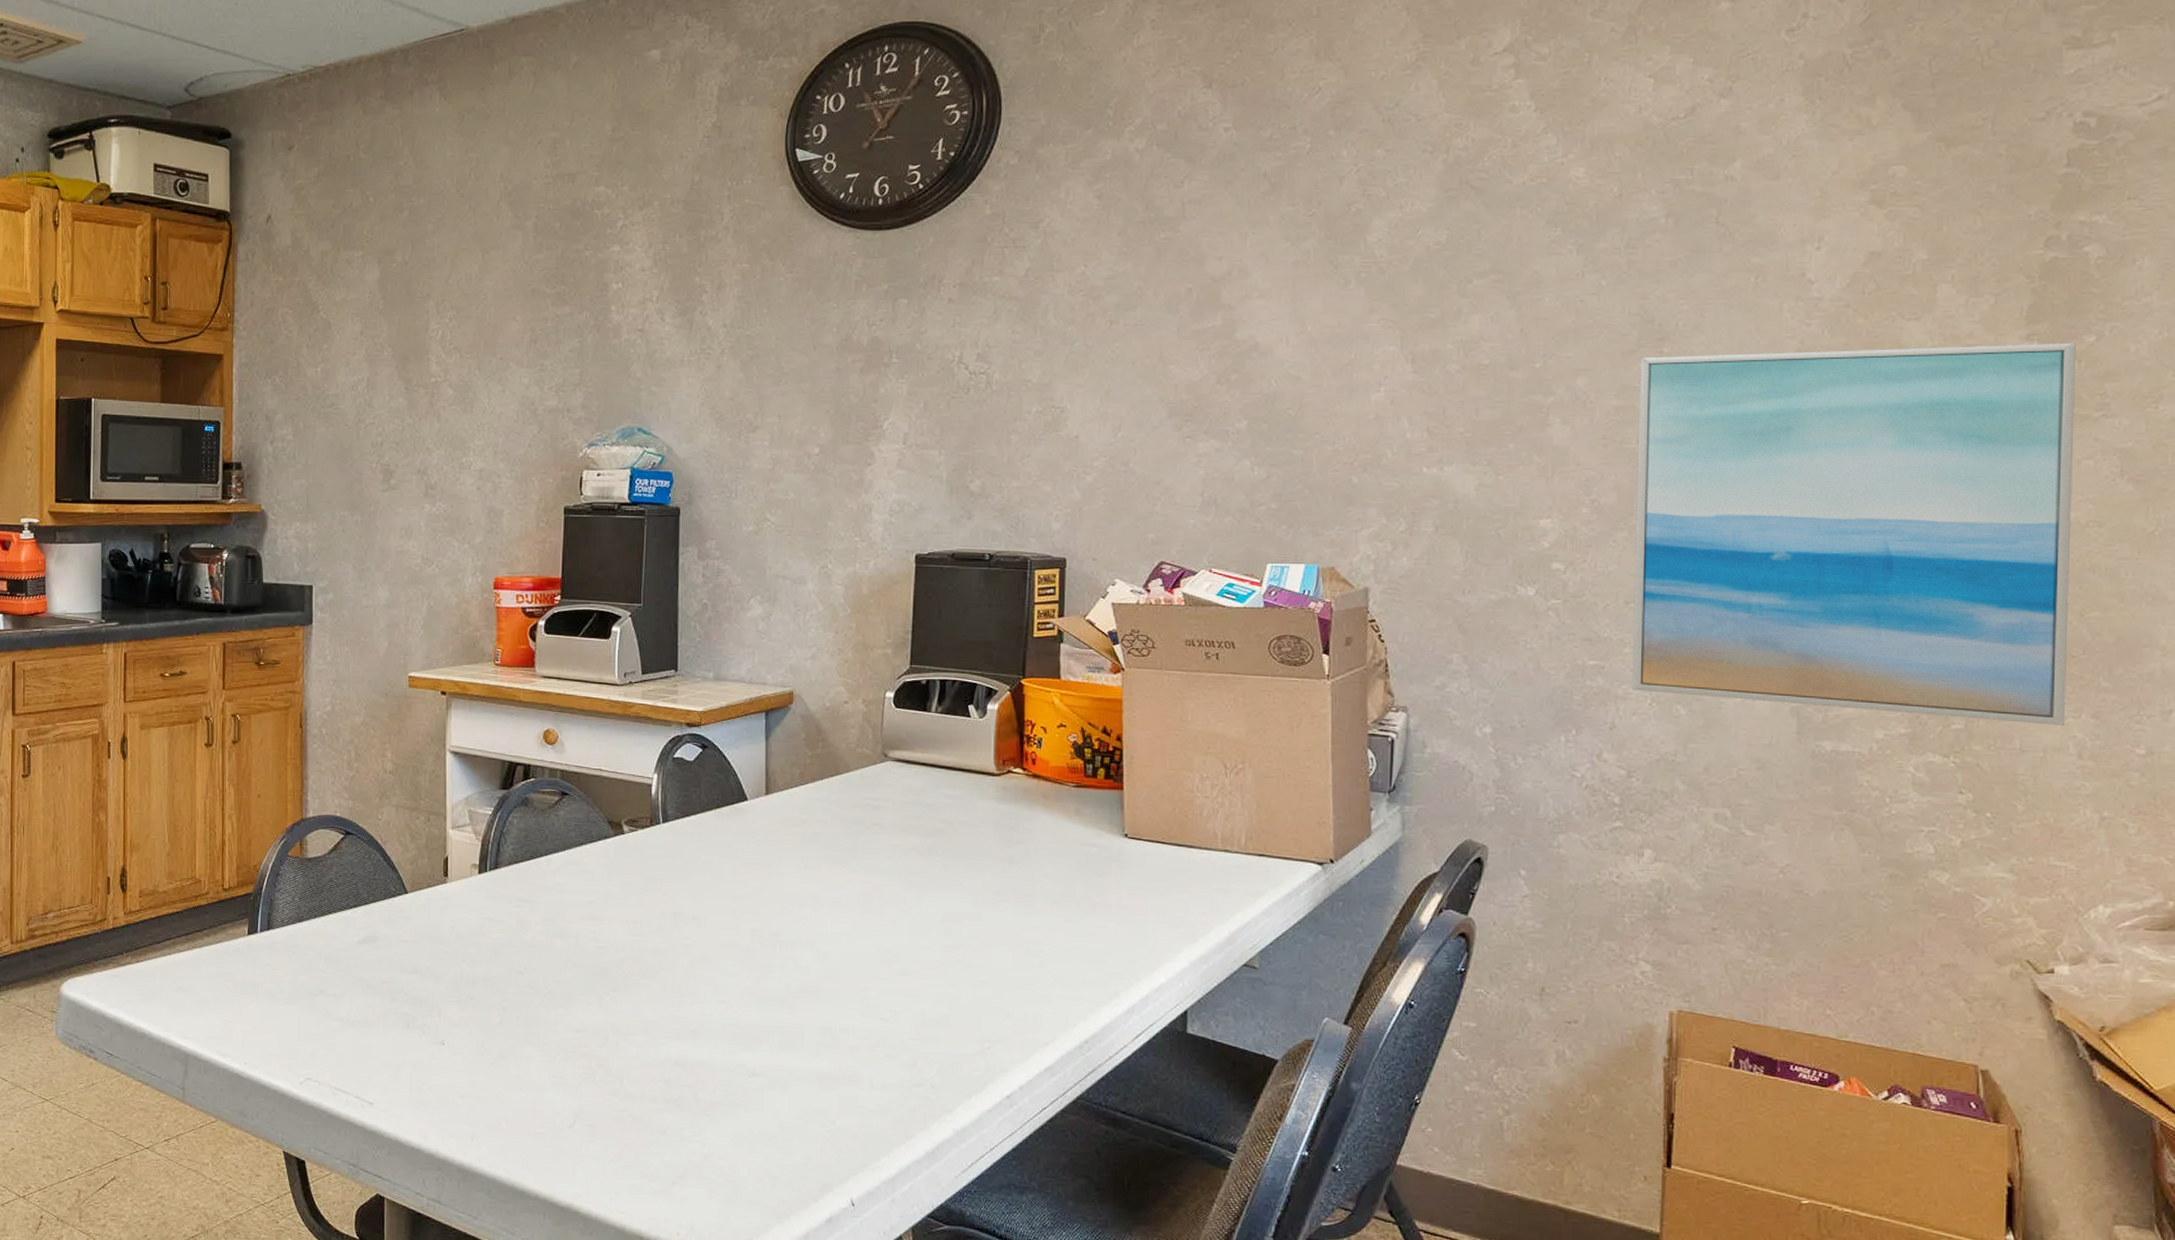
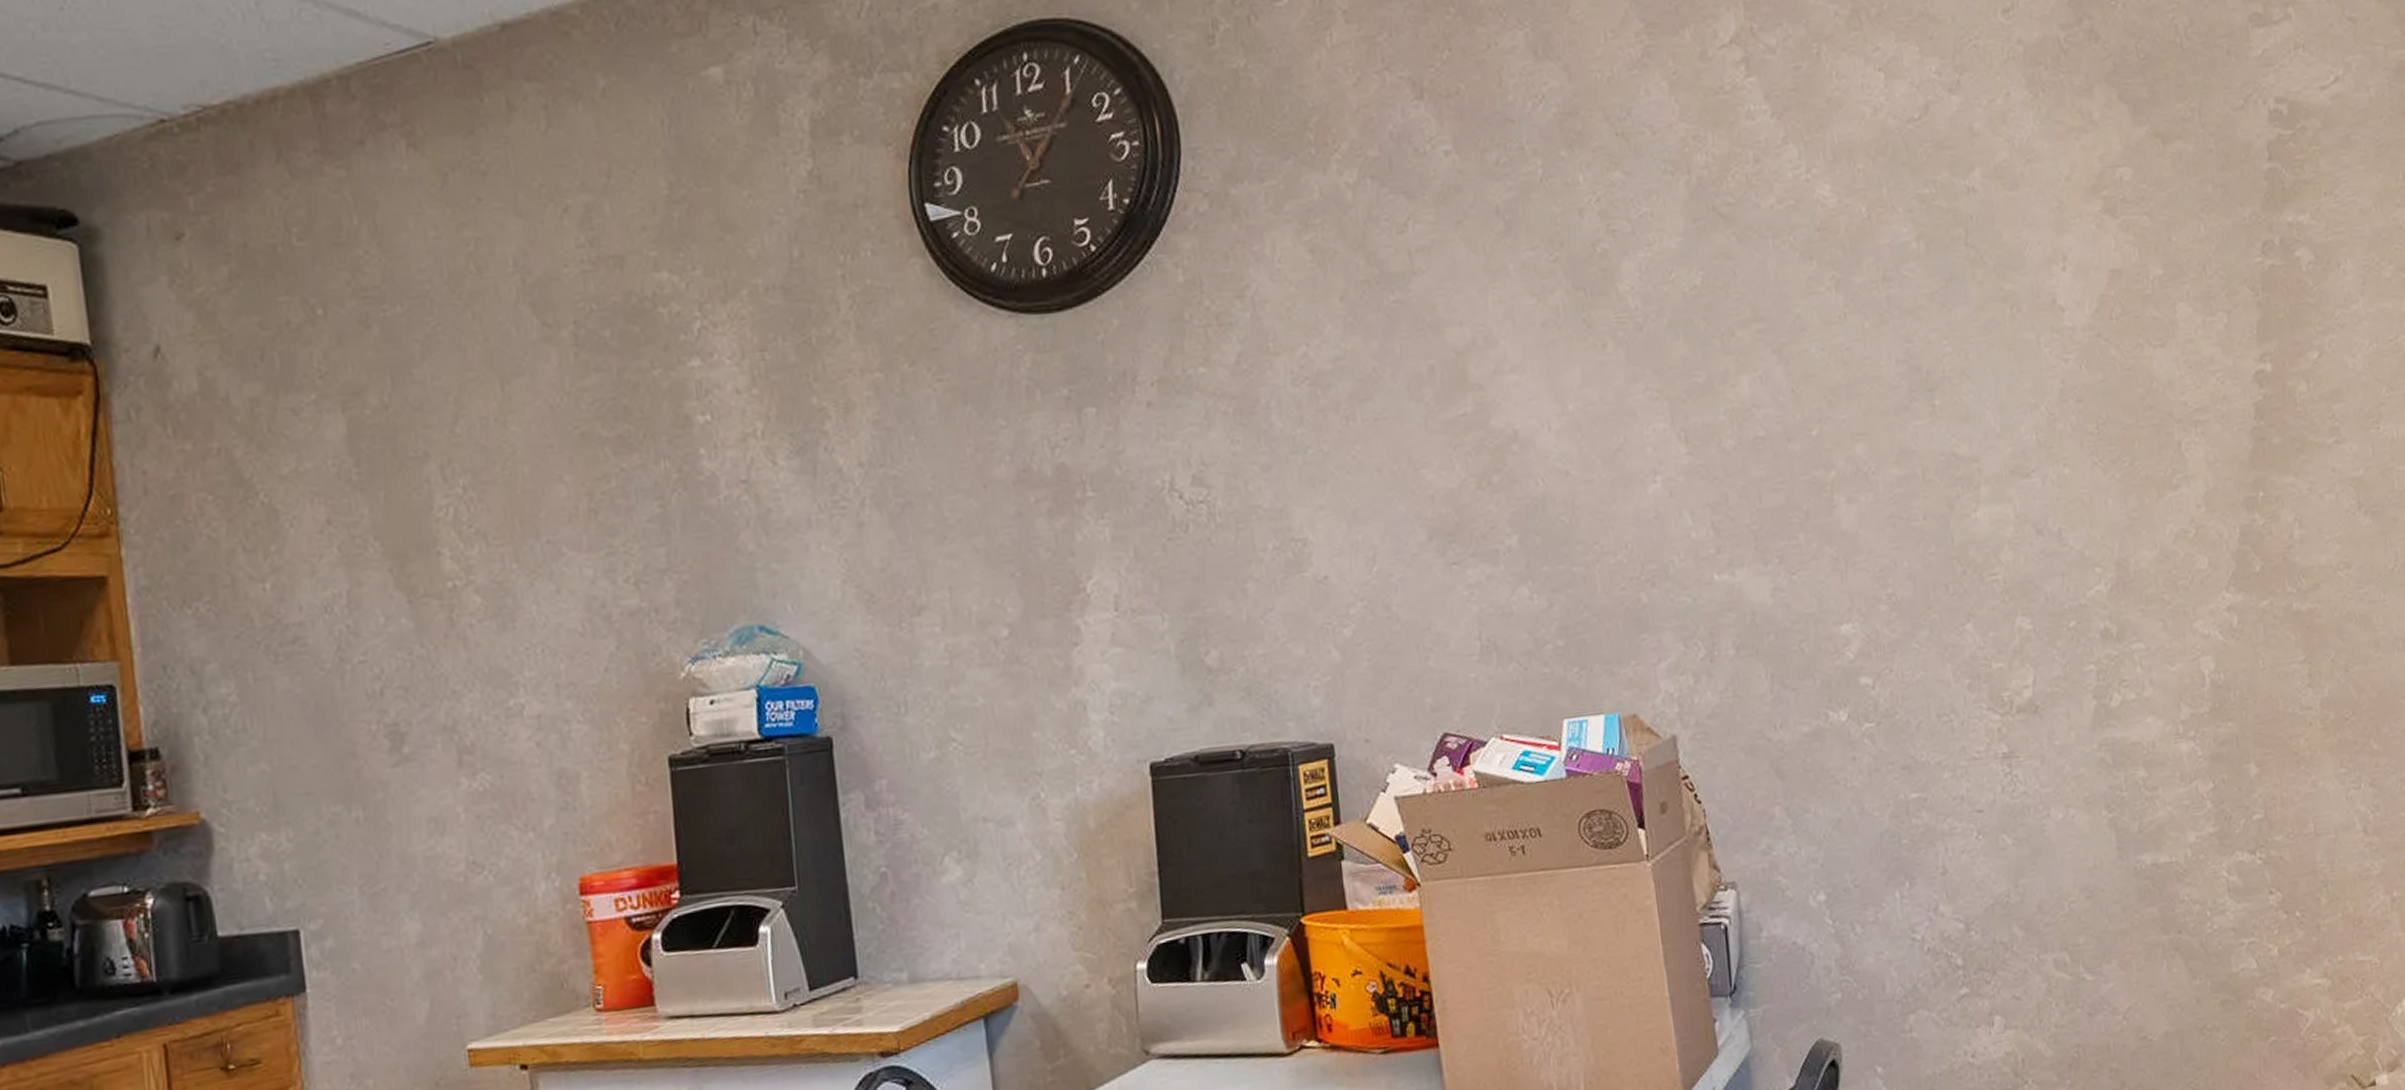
wall art: present [1631,342,2076,727] -> none [1914,361,2349,824]

